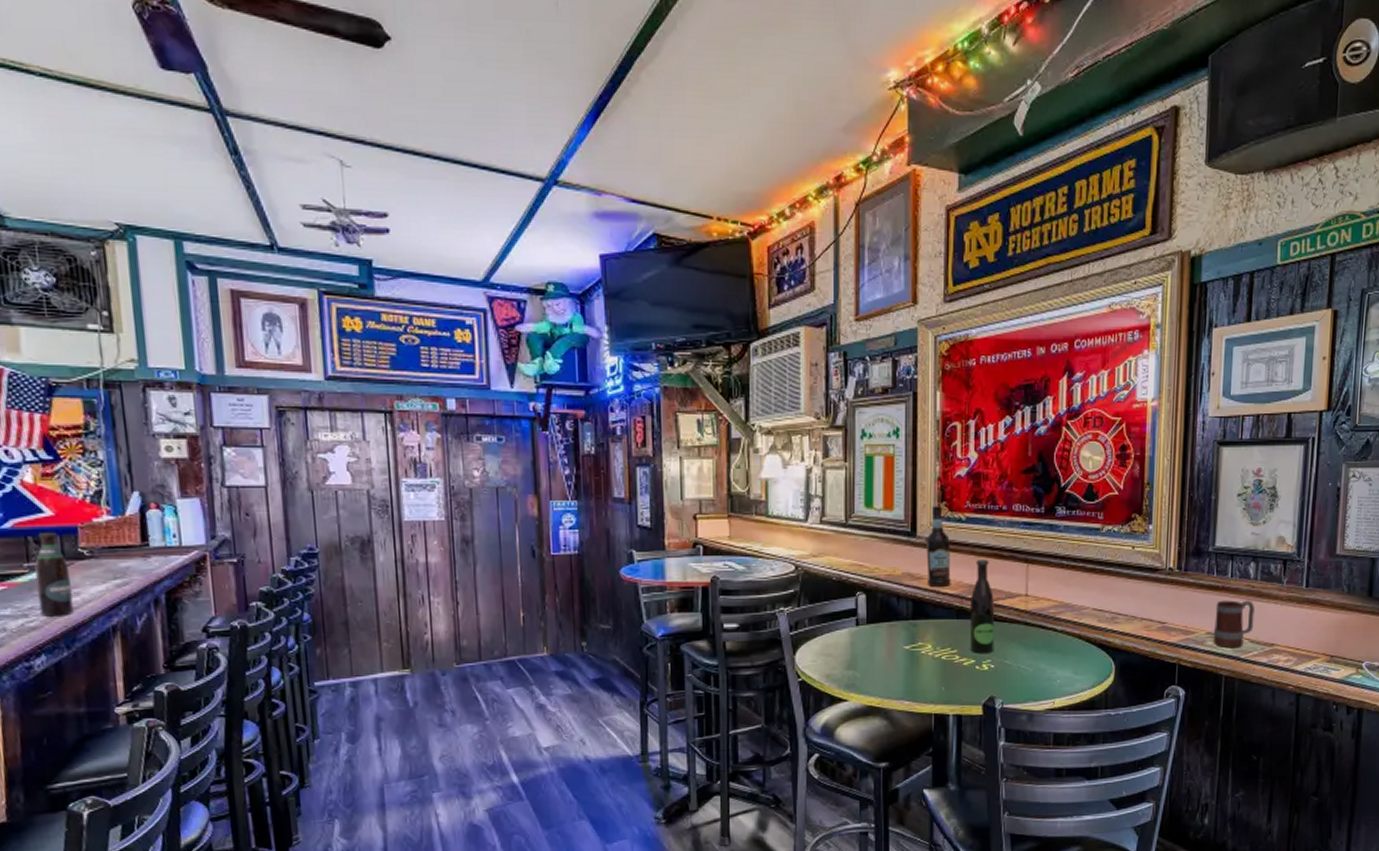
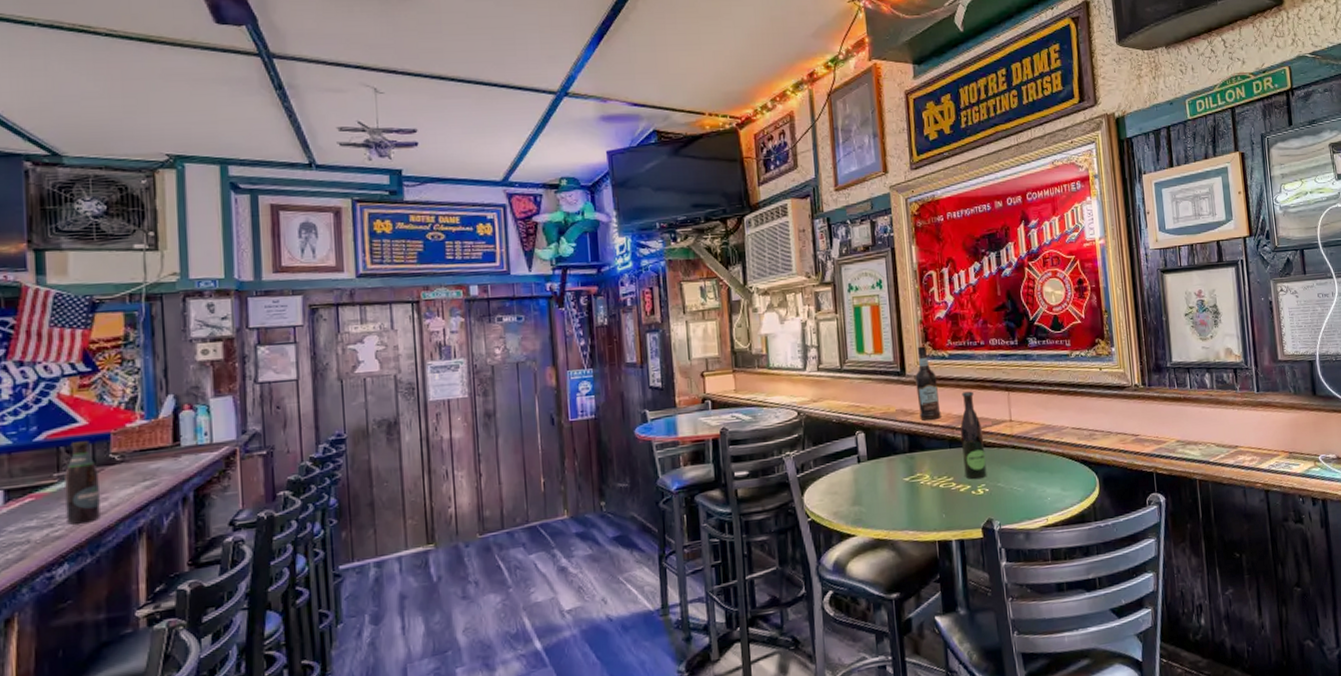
beer mug: present [1213,600,1255,649] -> none [1181,407,1217,454]

